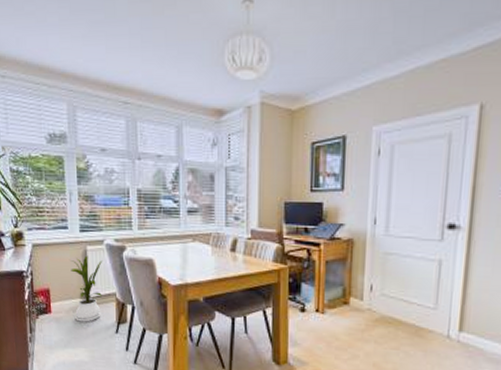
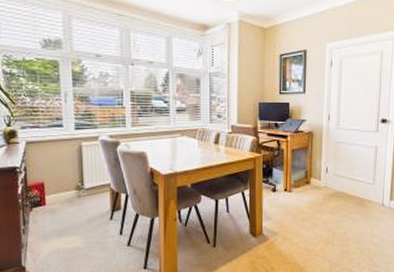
house plant: present [70,255,103,322] -> none [65,151,98,212]

